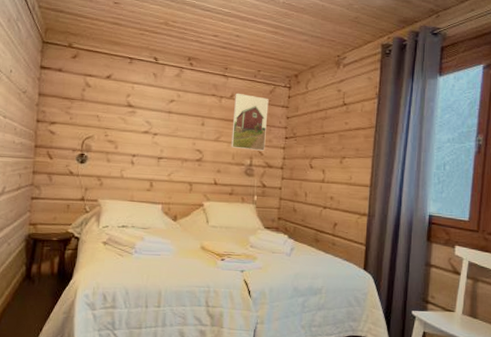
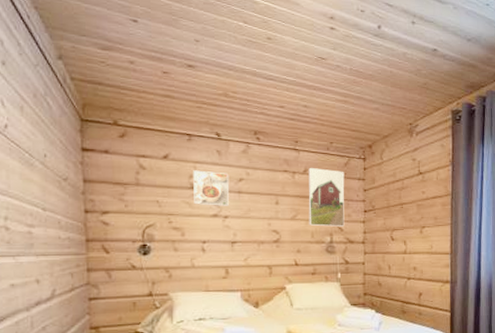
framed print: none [129,90,161,124] -> present [193,170,229,206]

